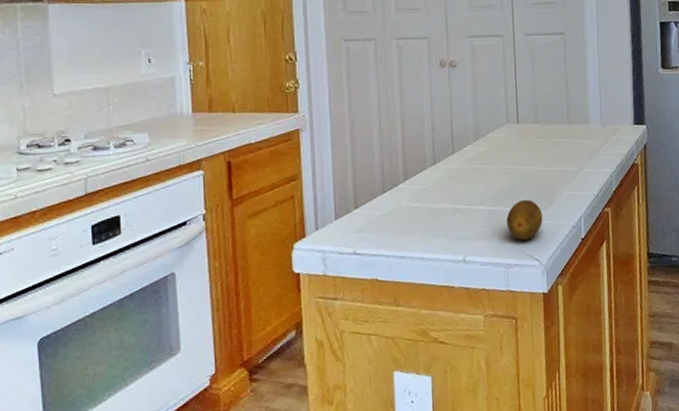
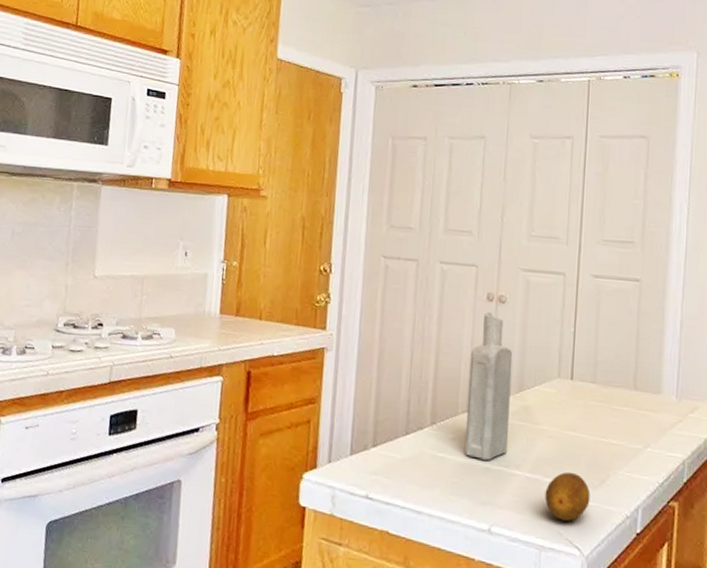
bottle: none [431,75,471,203] -> present [465,311,513,460]

